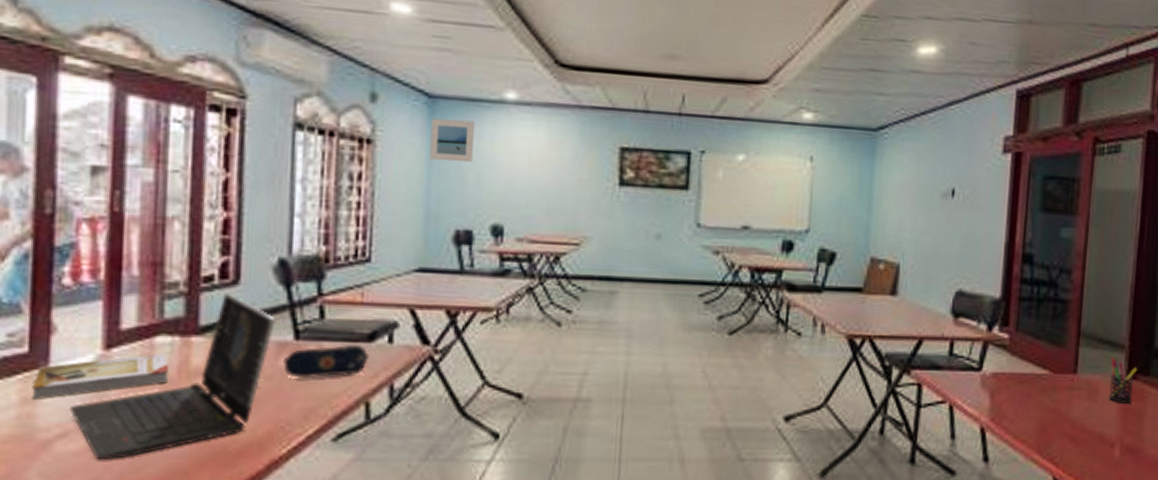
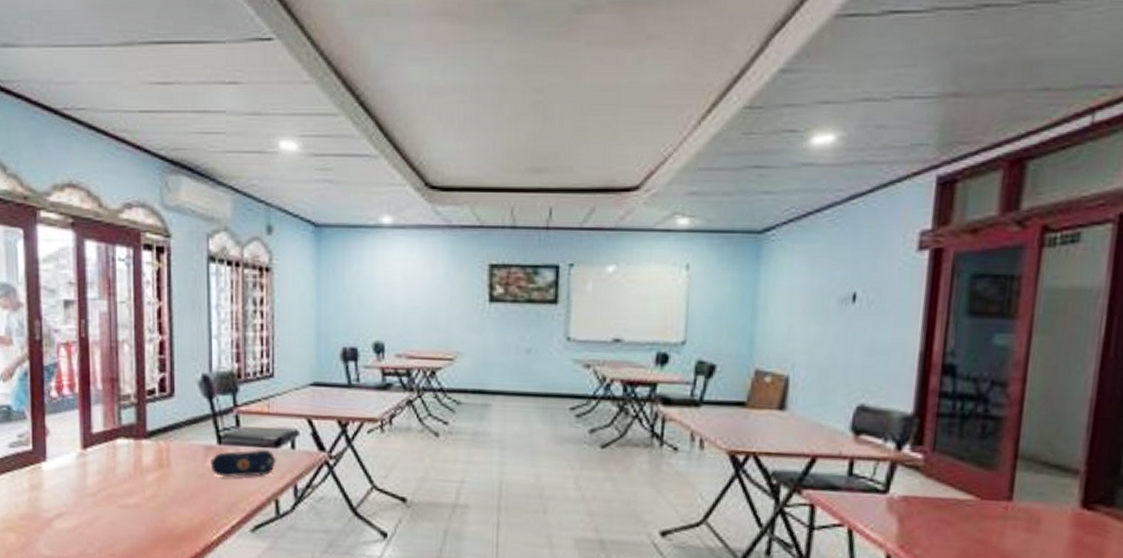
book: present [31,353,169,399] -> none [36,453,128,487]
laptop computer: present [69,292,277,460] -> none [62,403,204,537]
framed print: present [429,118,474,163] -> none [318,245,356,285]
pen holder: present [1109,357,1138,405] -> none [1056,483,1097,539]

